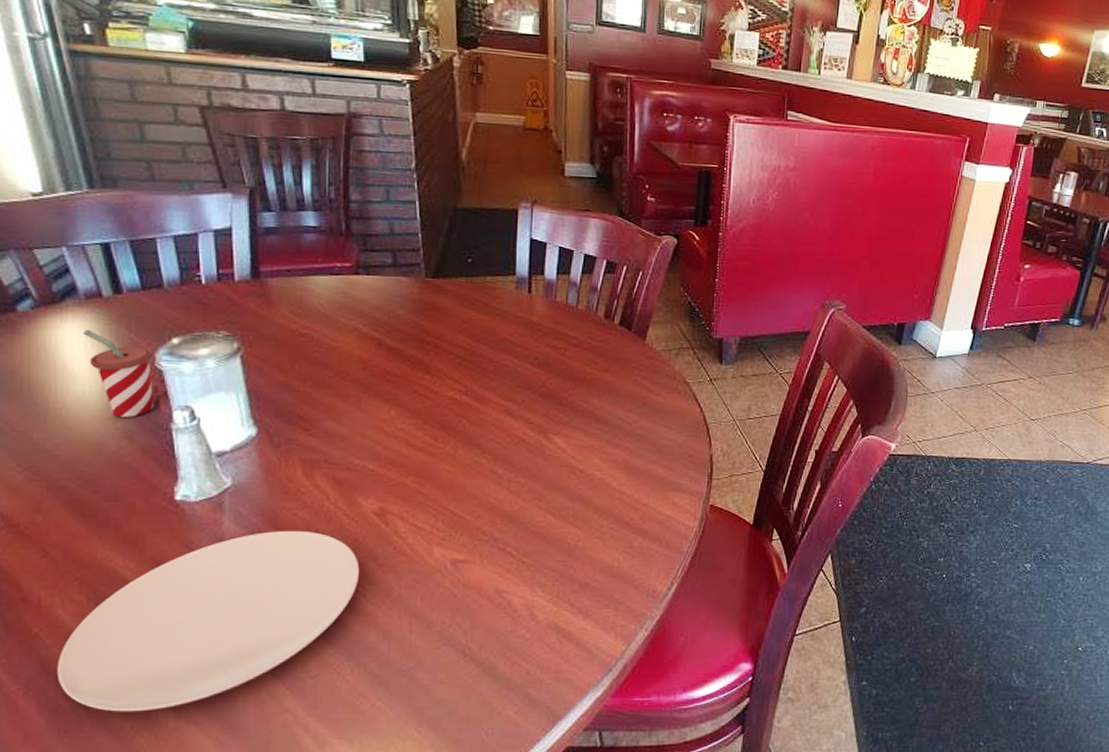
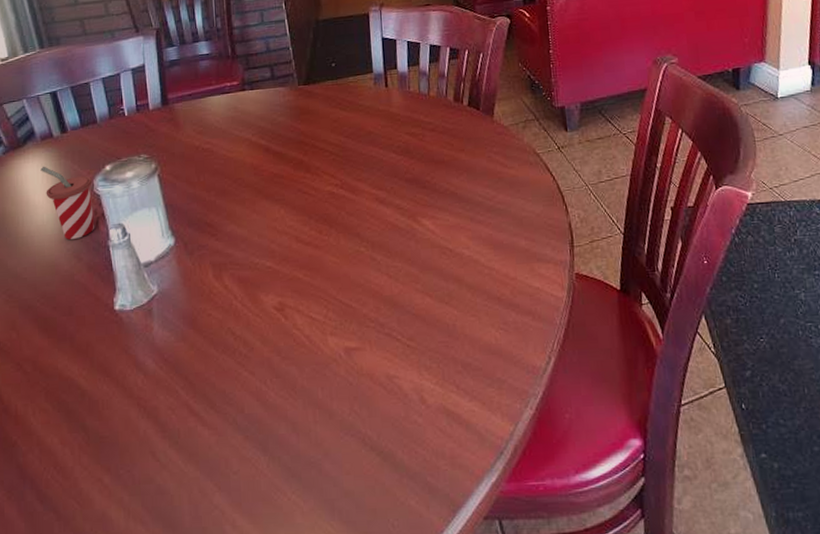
plate: present [56,530,360,712] -> none [31,329,267,514]

